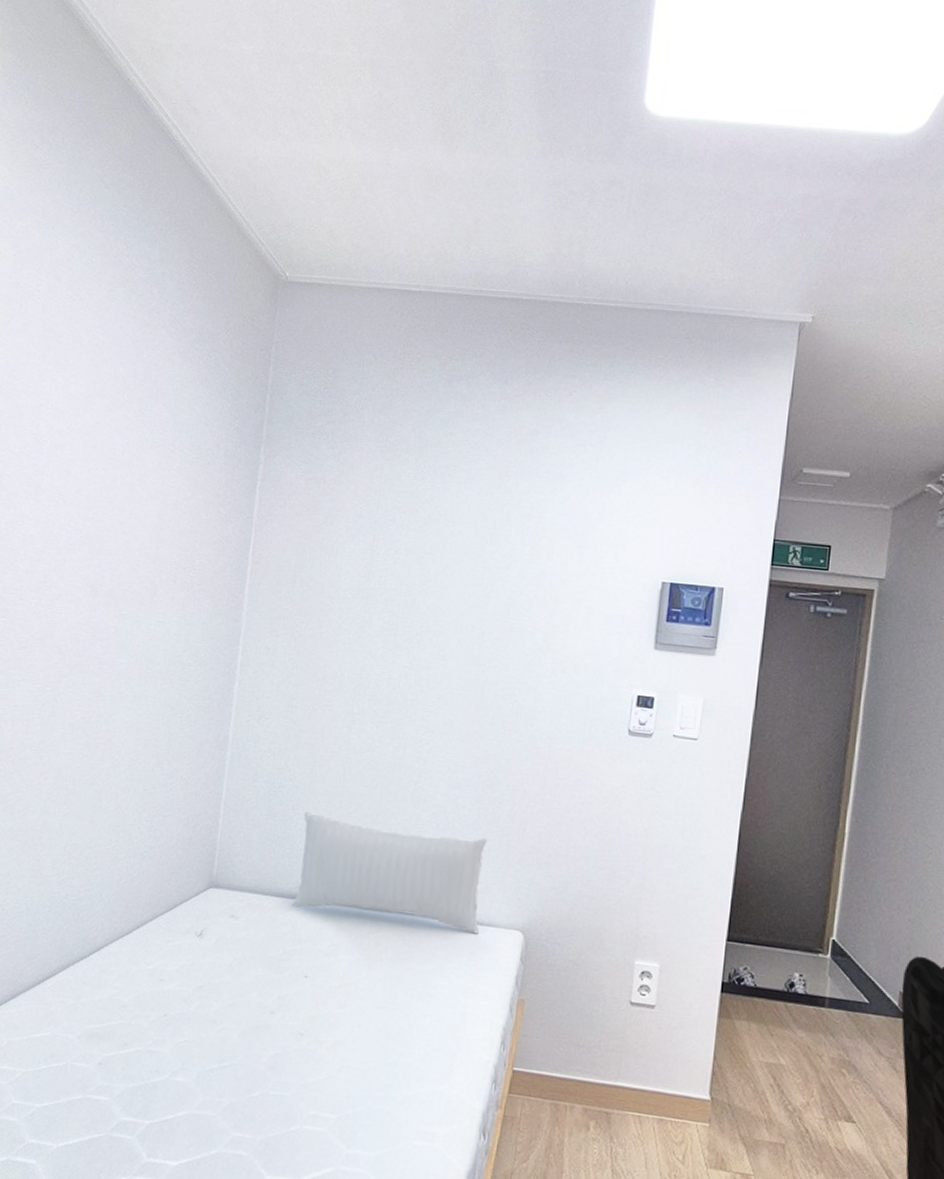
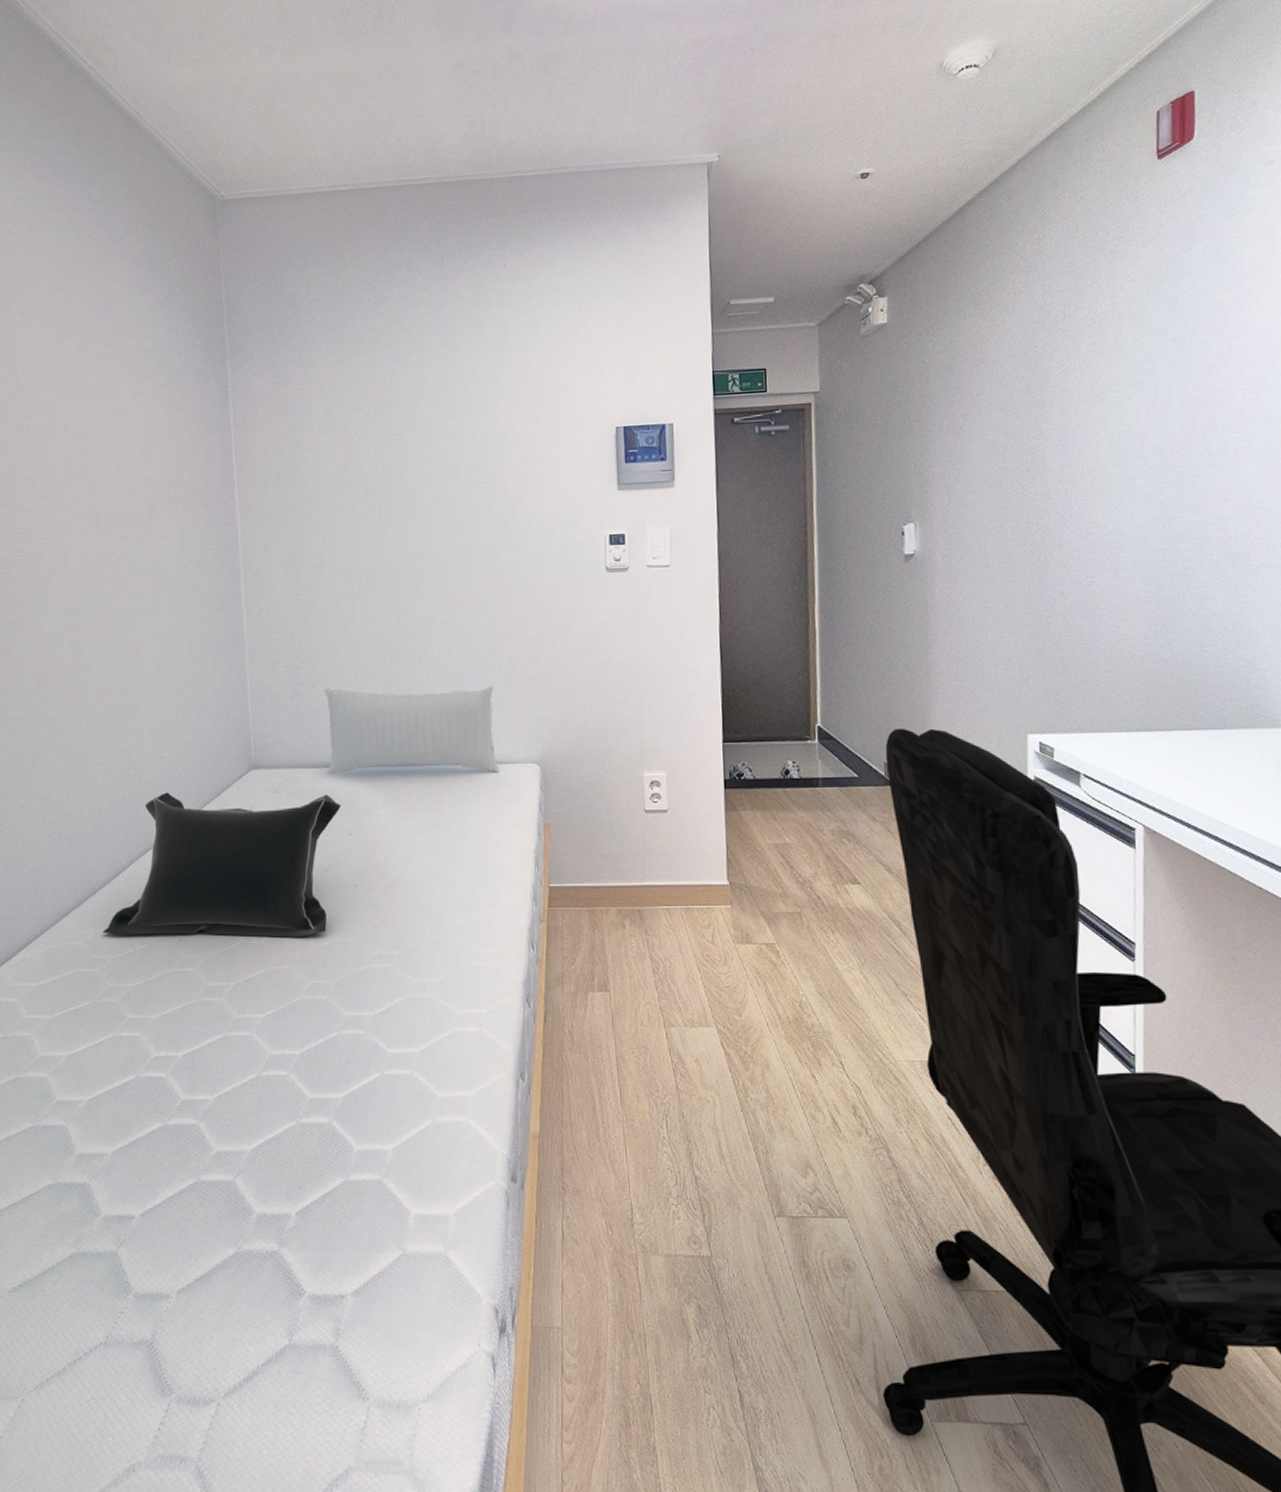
cushion: none [17,897,301,1082] -> present [103,792,341,938]

